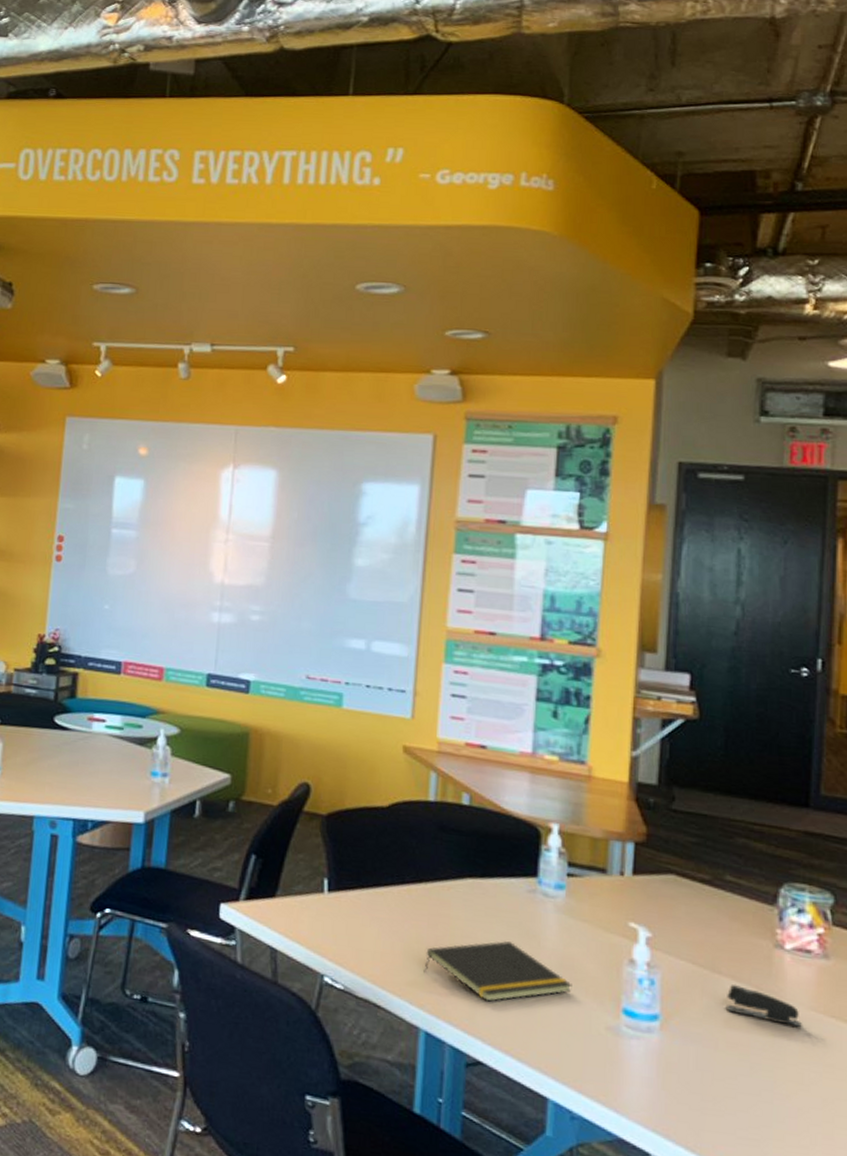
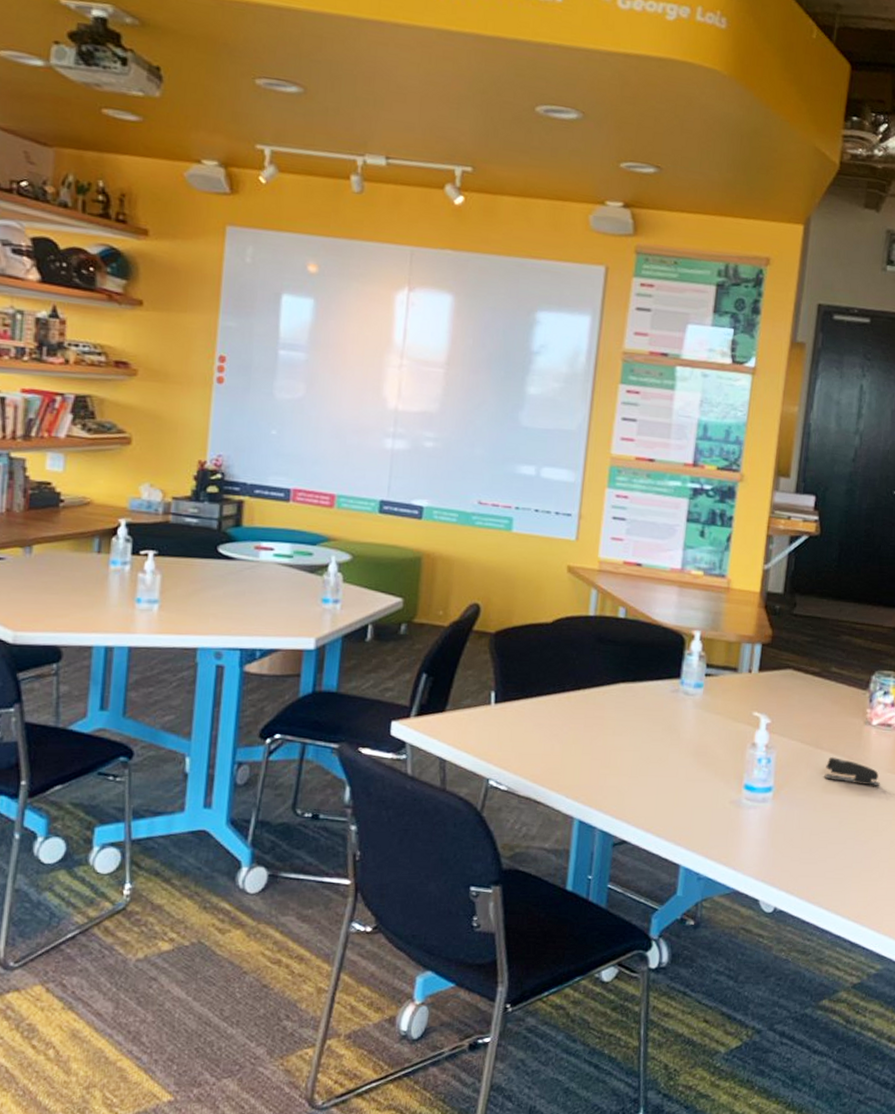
notepad: present [423,941,572,1002] -> none [579,736,705,789]

